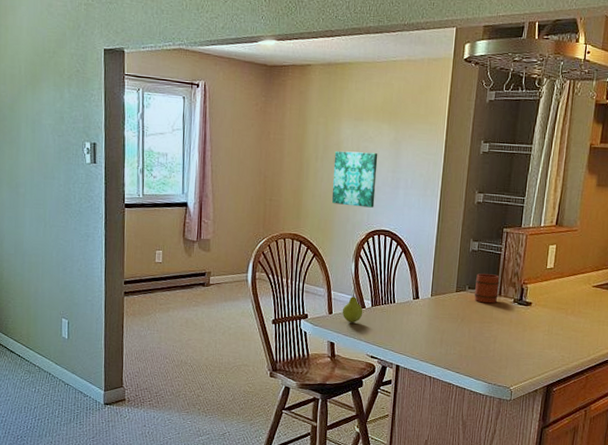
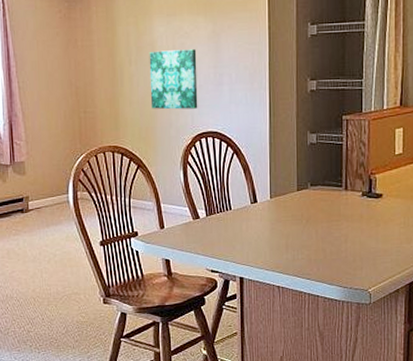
fruit: present [342,288,363,323] -> none [174,197,198,237]
mug: present [474,273,500,304] -> none [317,167,344,200]

